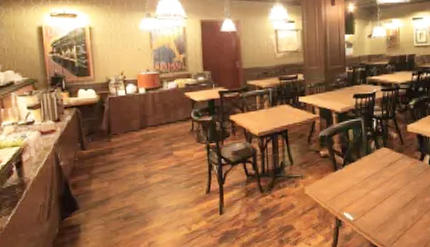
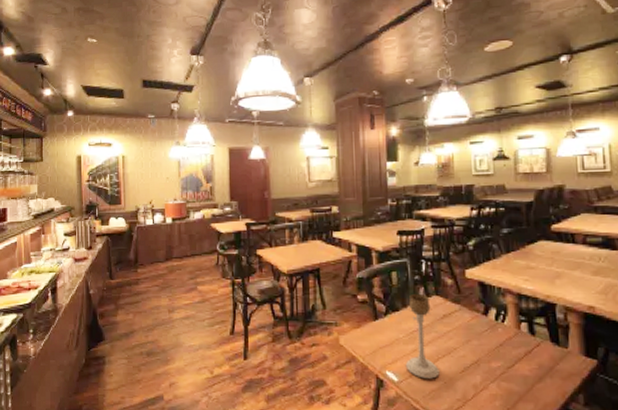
candle holder: none [359,146,386,216] -> present [405,293,440,379]

